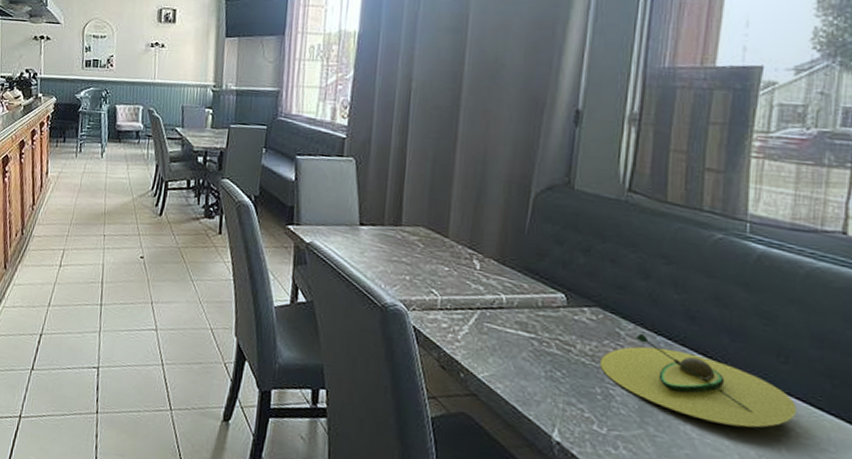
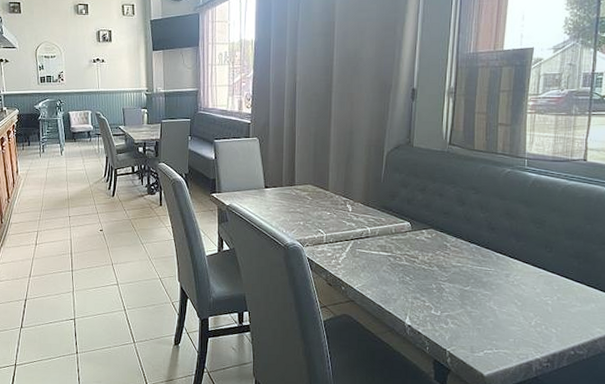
avocado: present [599,333,796,428] -> none [434,243,557,298]

